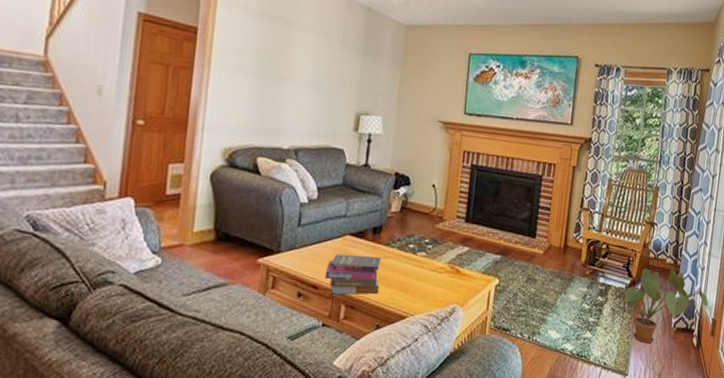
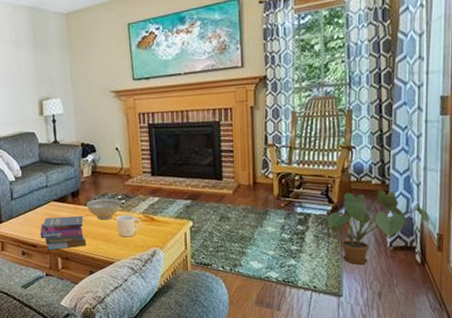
decorative bowl: none [387,239,427,266] -> present [86,198,121,221]
mug: none [417,262,446,289] -> present [116,214,142,238]

